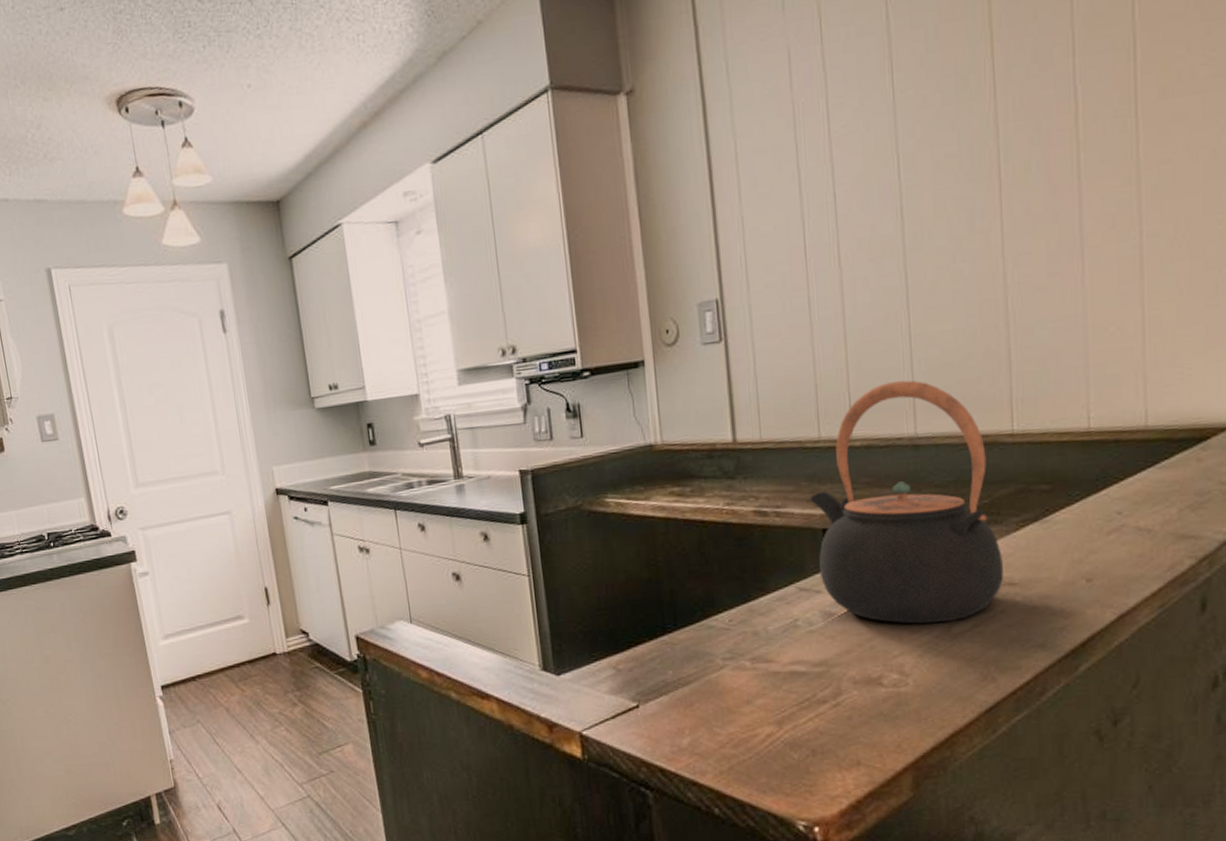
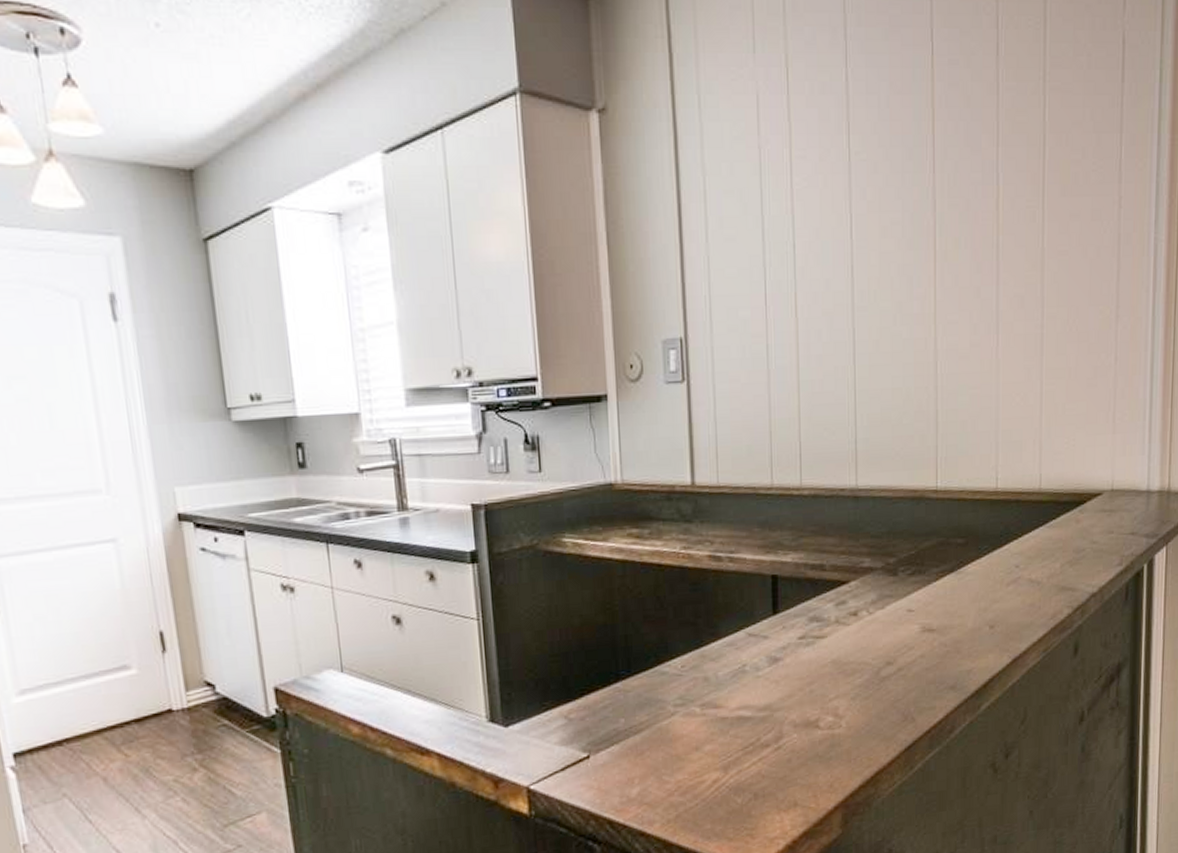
teapot: present [809,380,1003,624] -> none [760,434,924,668]

